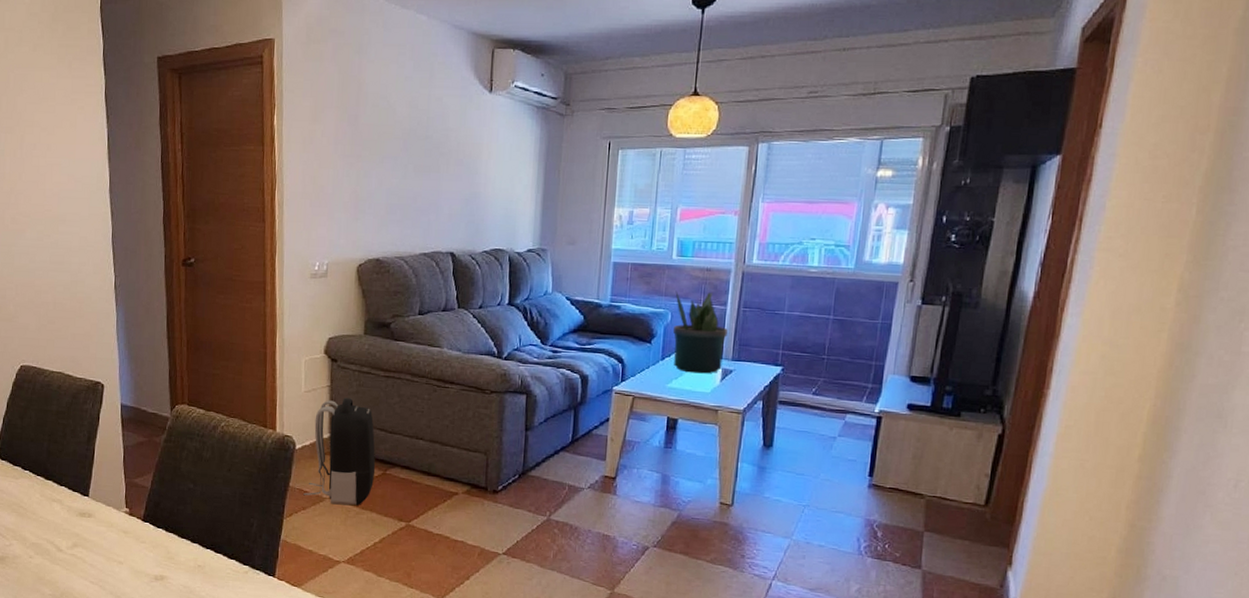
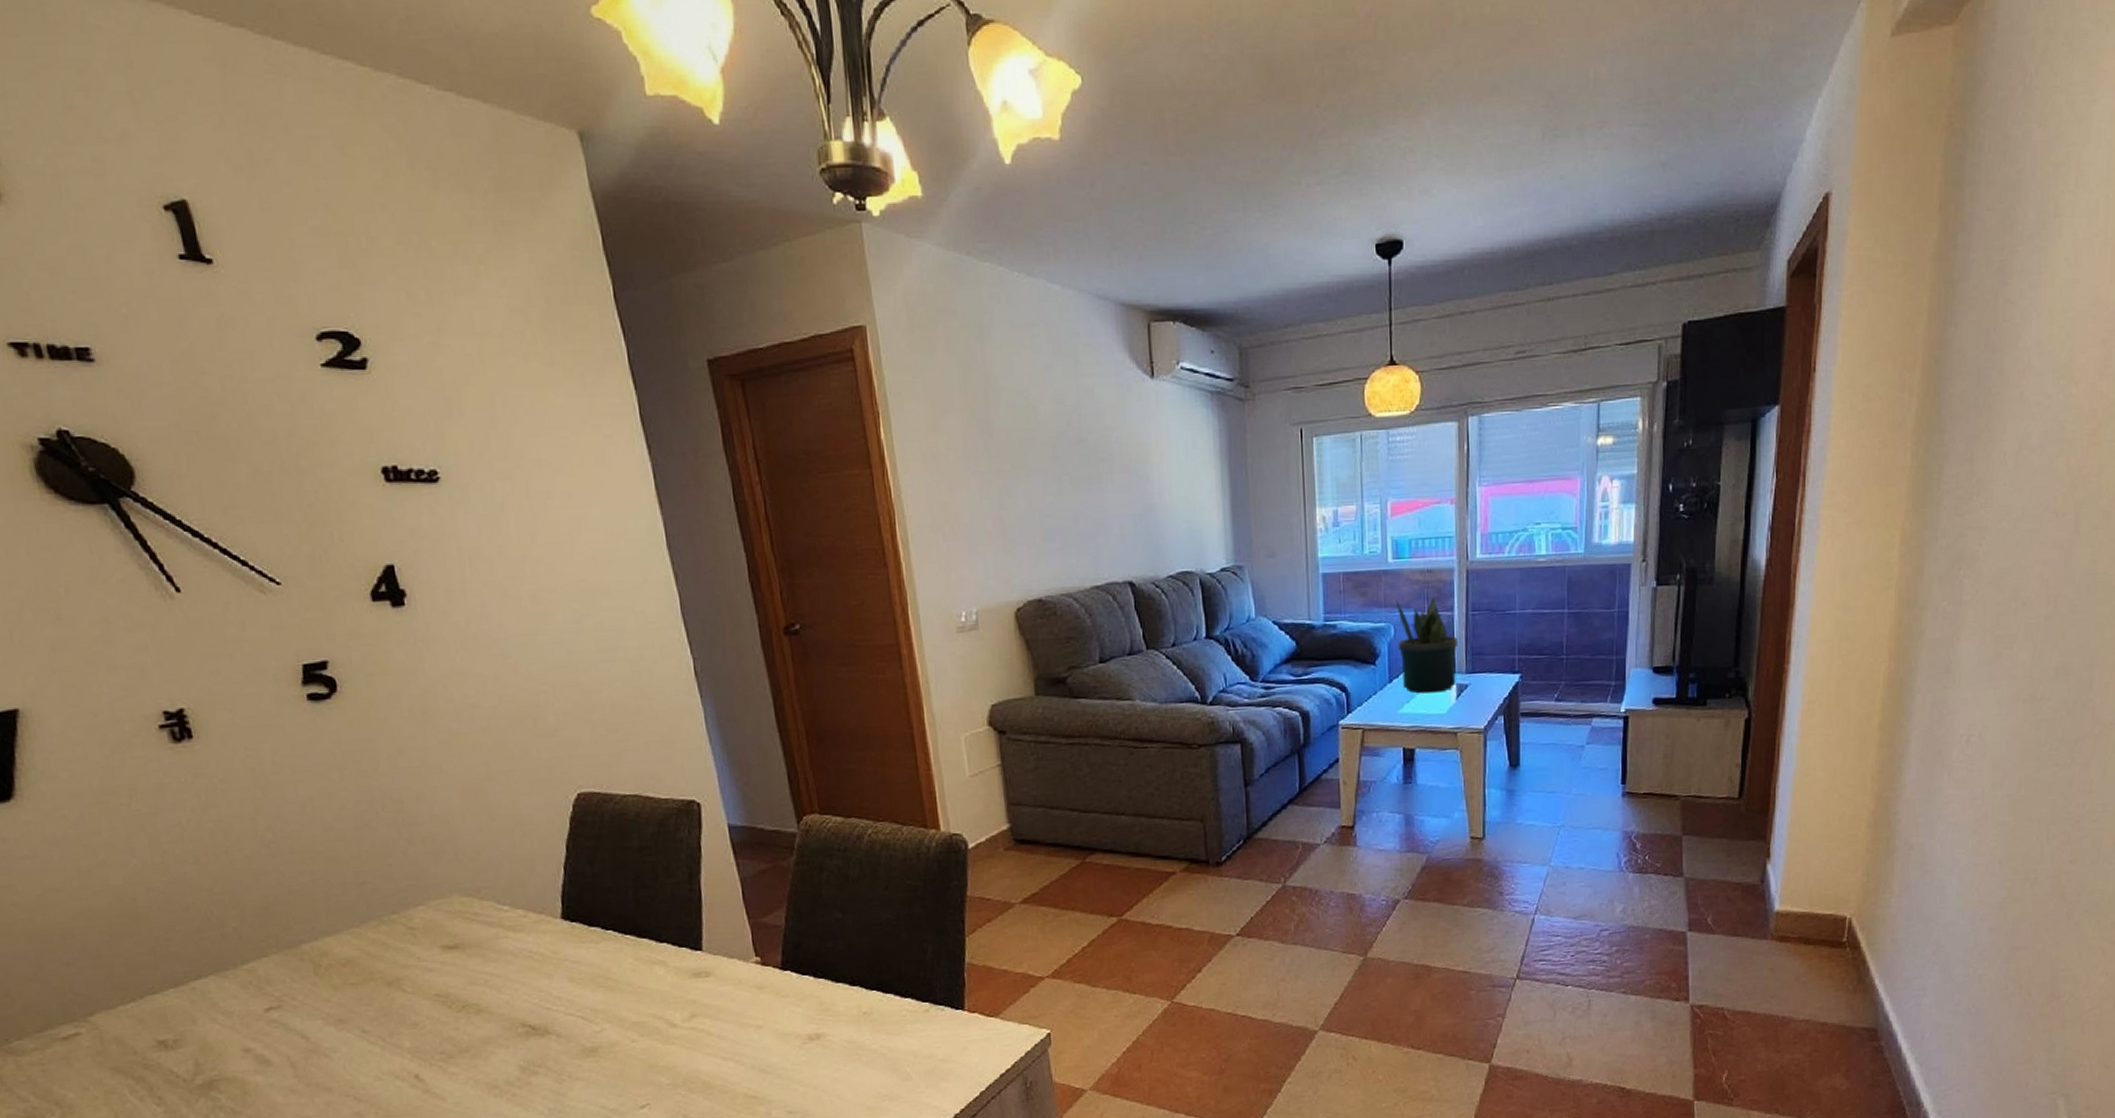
backpack: present [303,398,375,506] -> none [986,776,1072,910]

